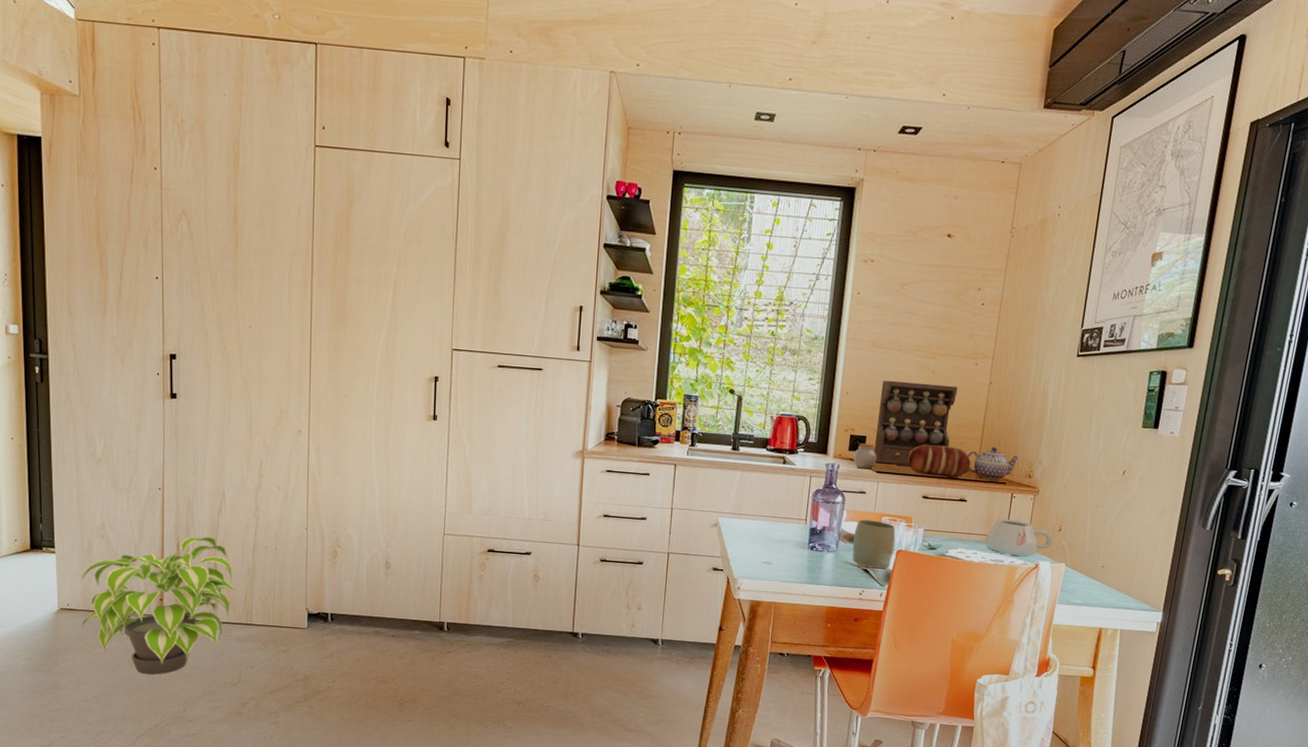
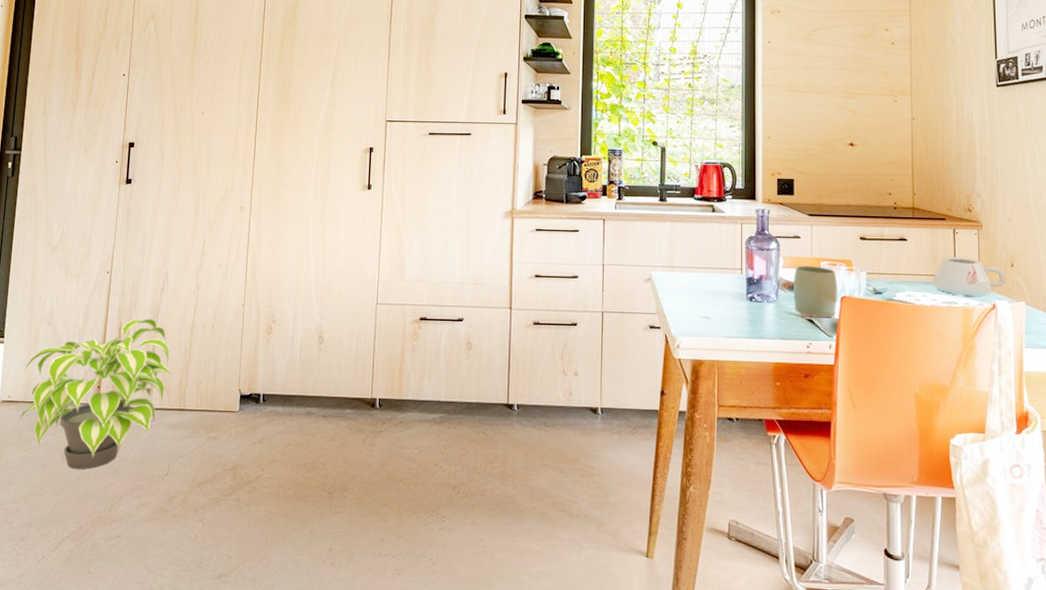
jar: present [853,443,878,470] -> none [783,186,808,213]
spice rack: present [873,380,958,466] -> none [803,122,880,207]
bread loaf: present [907,443,971,478] -> none [839,183,906,217]
teapot: present [967,446,1020,481] -> none [900,181,955,217]

